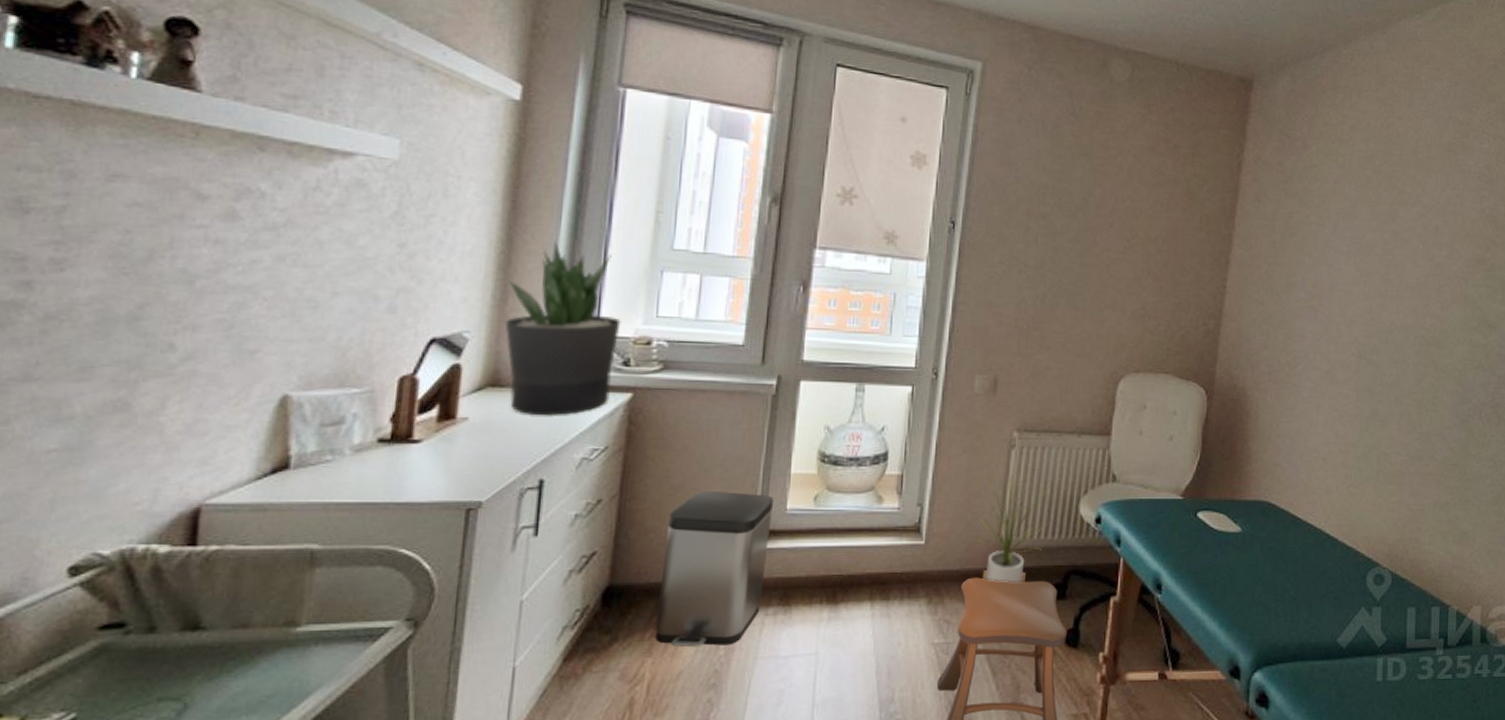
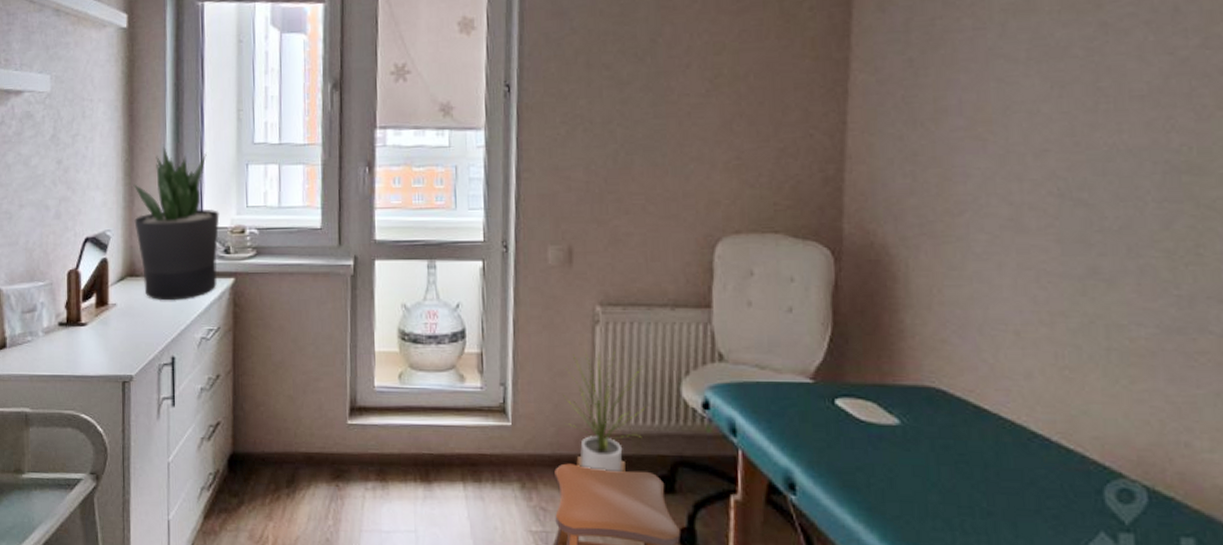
pedal bin: present [655,492,774,648] -> none [273,369,363,516]

